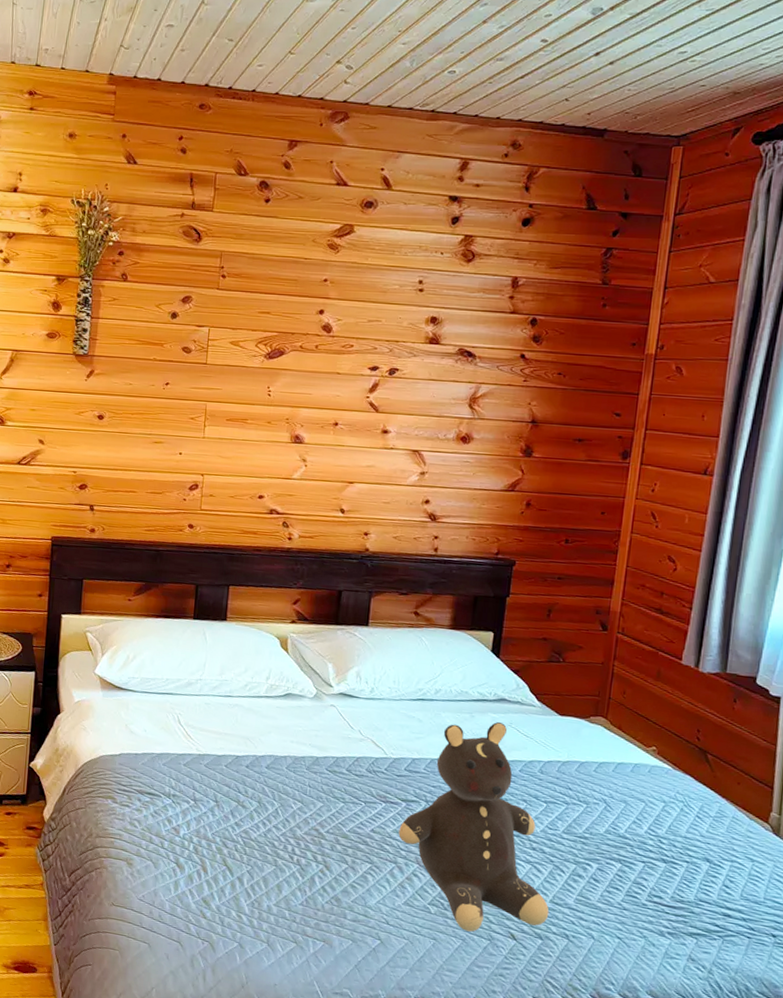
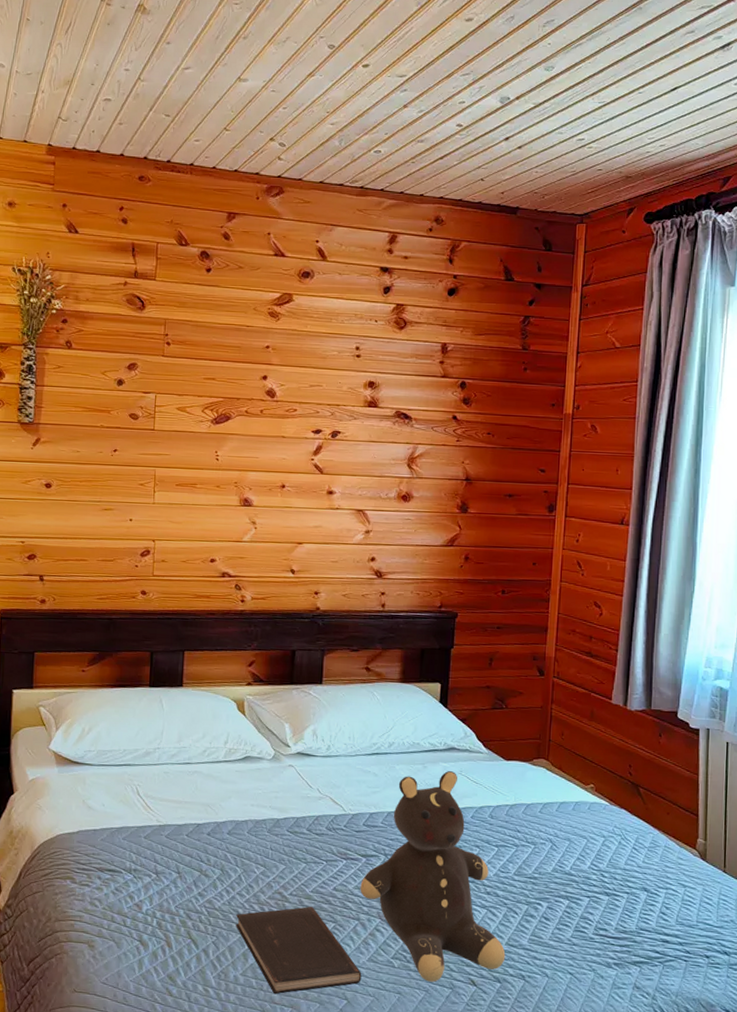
hardcover book: none [271,845,397,928] -> present [236,907,362,995]

